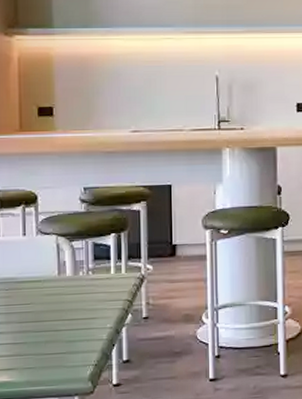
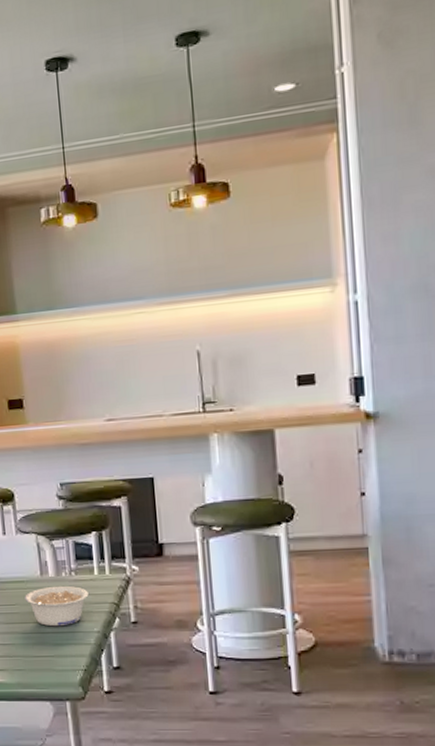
legume: none [41,284,104,324] -> present [25,585,89,627]

